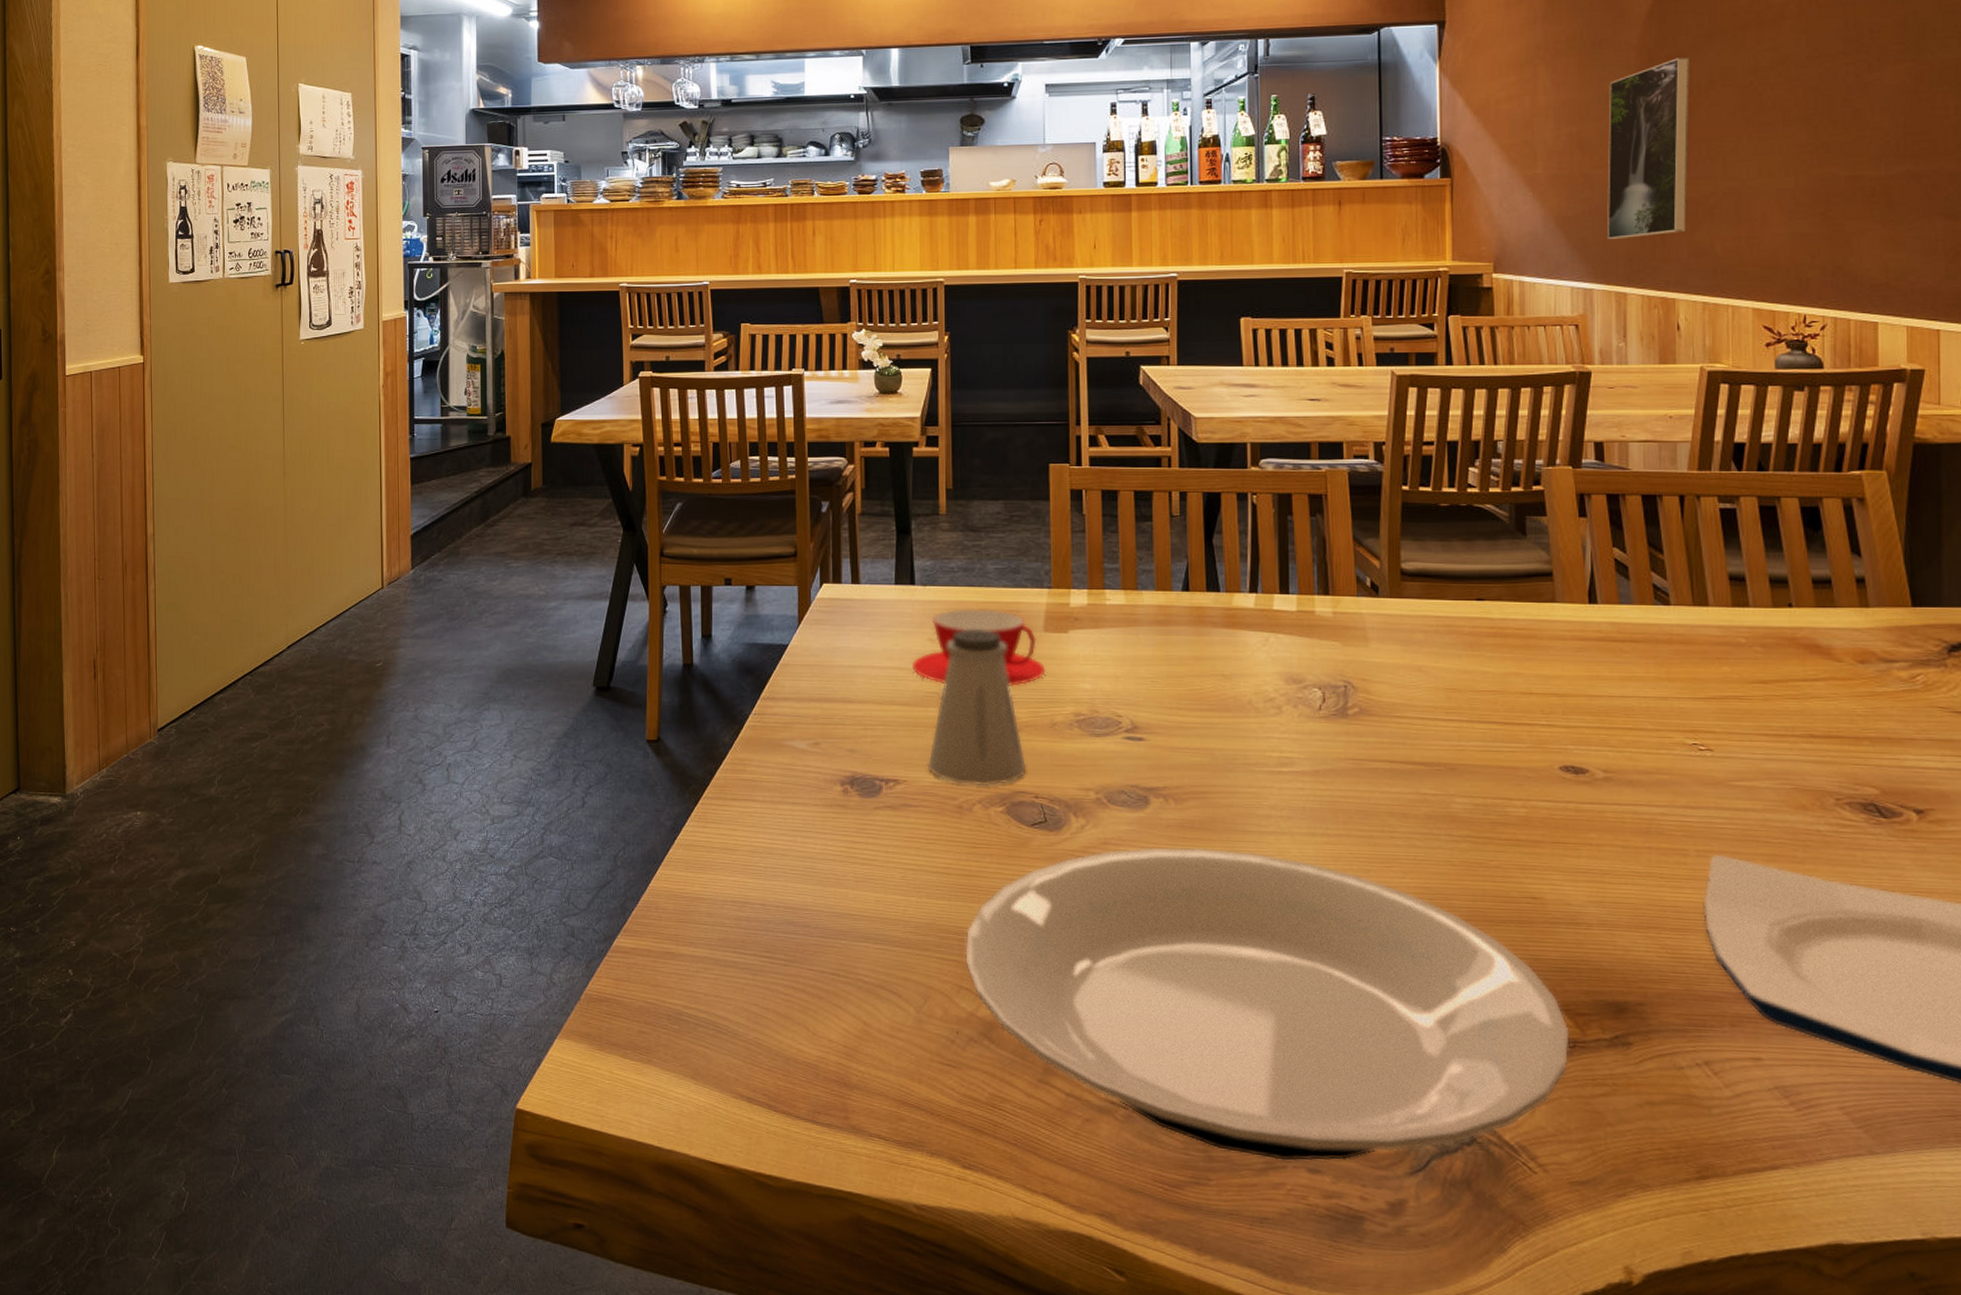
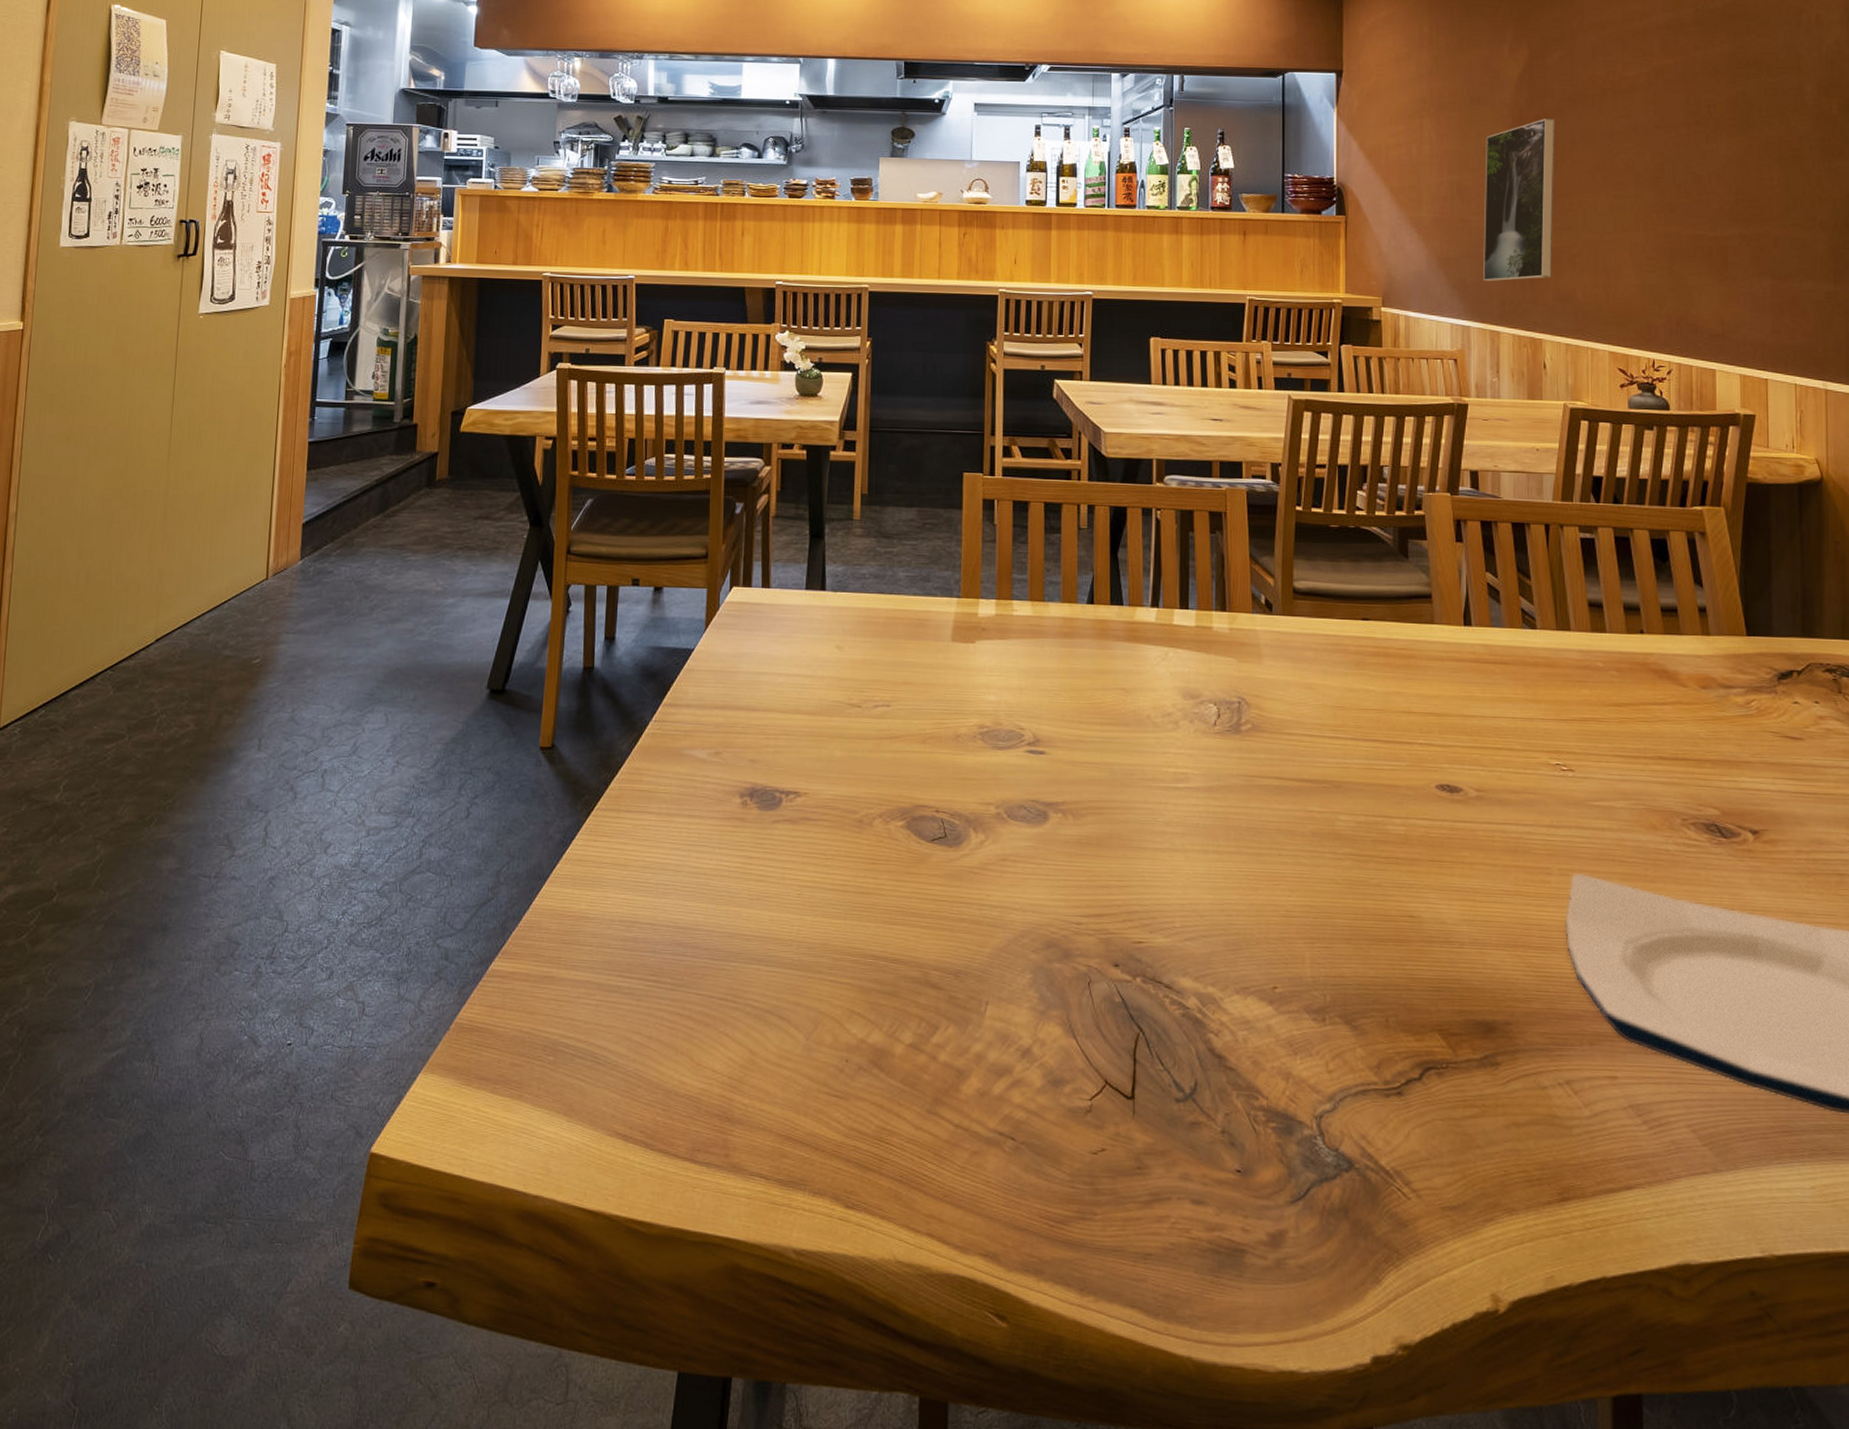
teacup: present [911,609,1046,687] -> none [818,616,952,698]
saltshaker: present [927,629,1026,786] -> none [829,637,928,800]
plate: present [965,847,1569,1161] -> none [859,863,1442,1192]

